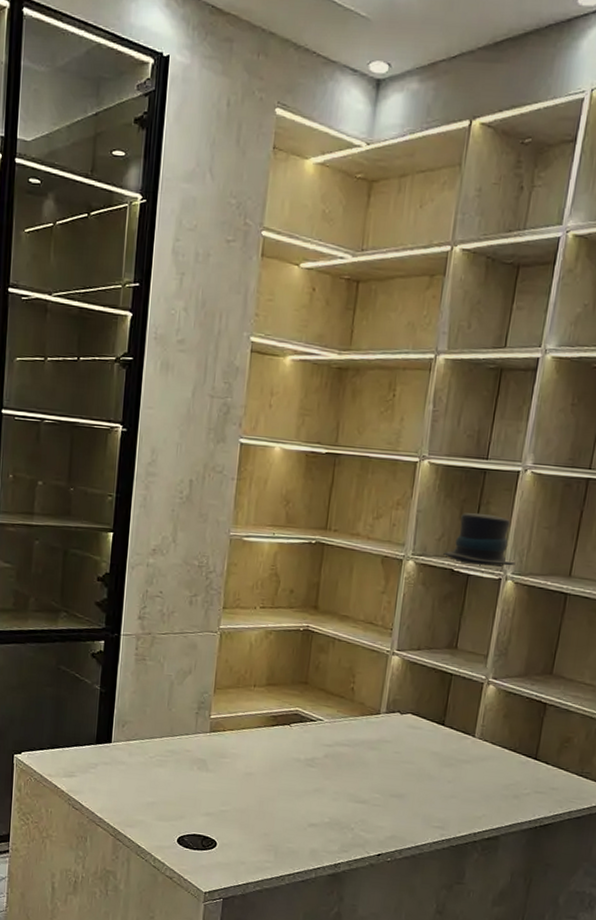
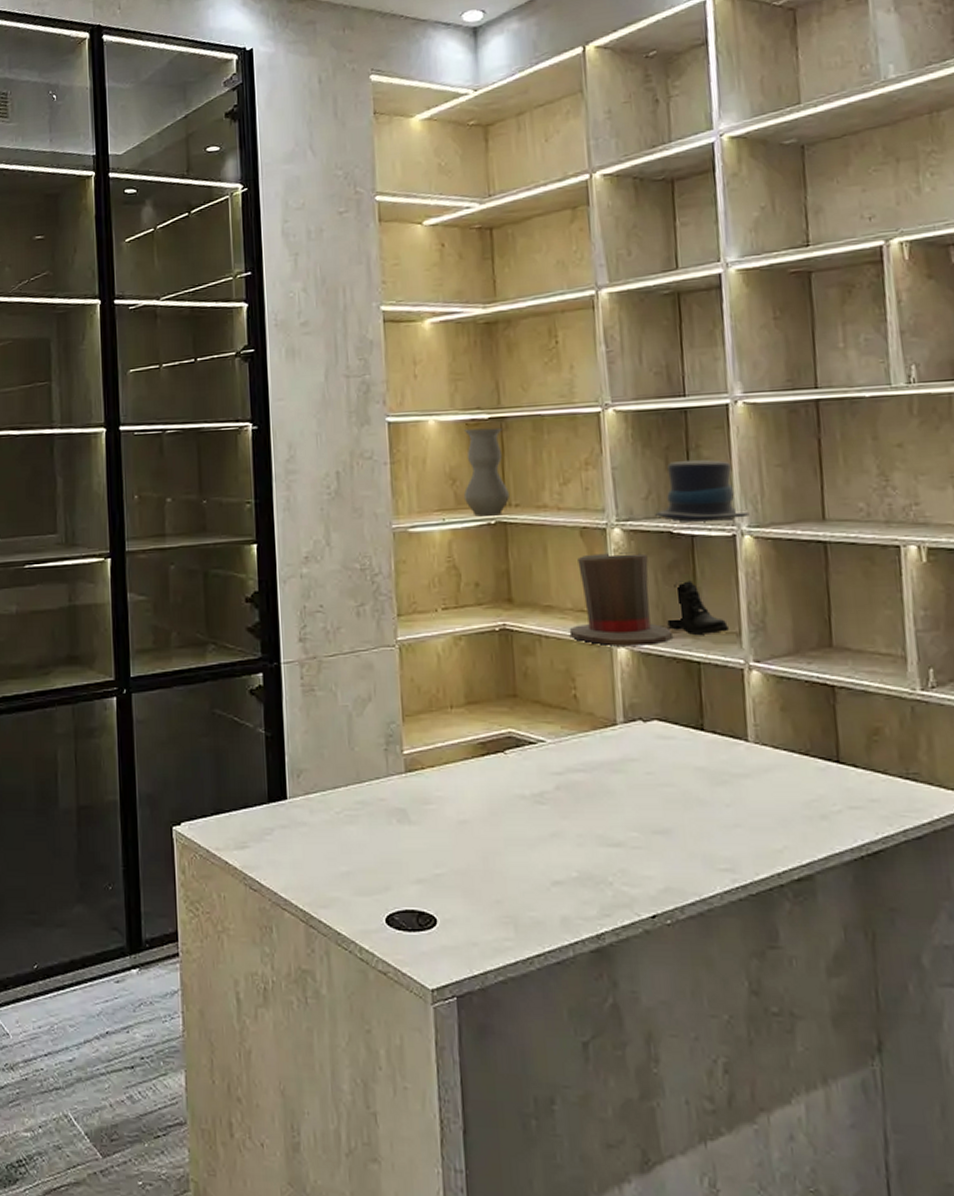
vase: none [293,460,335,537] -> present [463,427,510,517]
hat: none [357,578,437,657] -> present [569,552,674,646]
boot: none [434,609,480,654] -> present [667,580,729,635]

